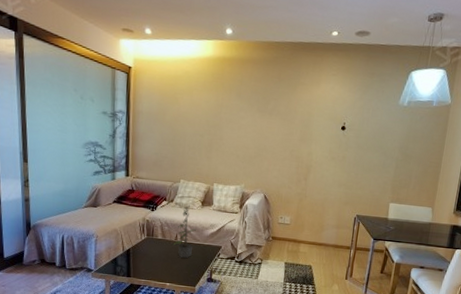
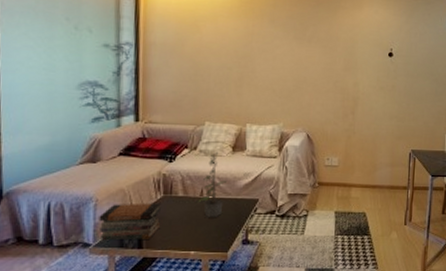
book stack: none [98,240,146,270] -> present [99,203,162,241]

